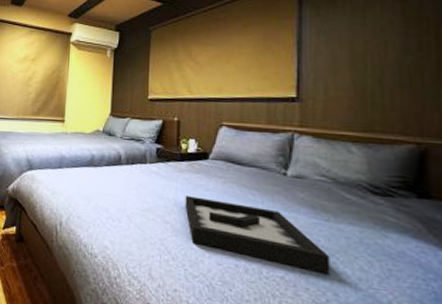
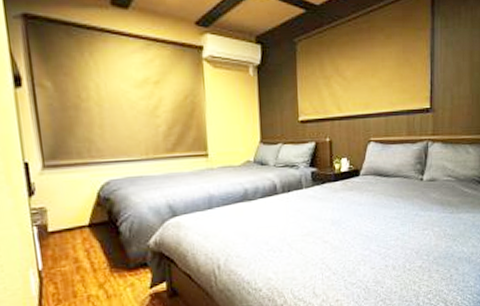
decorative tray: present [185,196,330,276] -> none [341,212,453,256]

